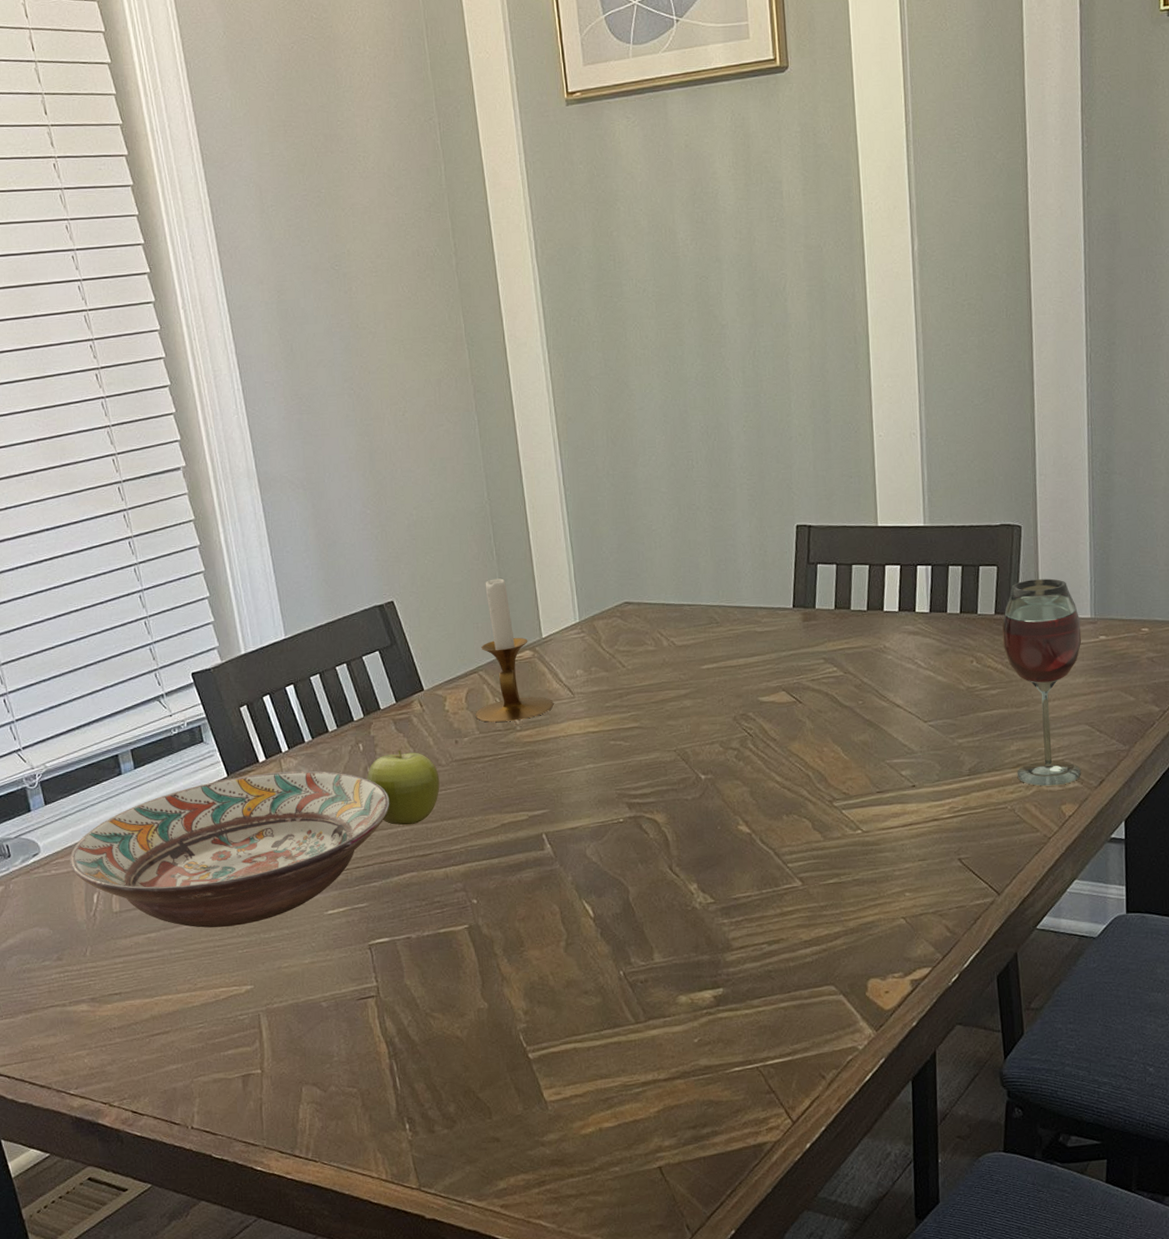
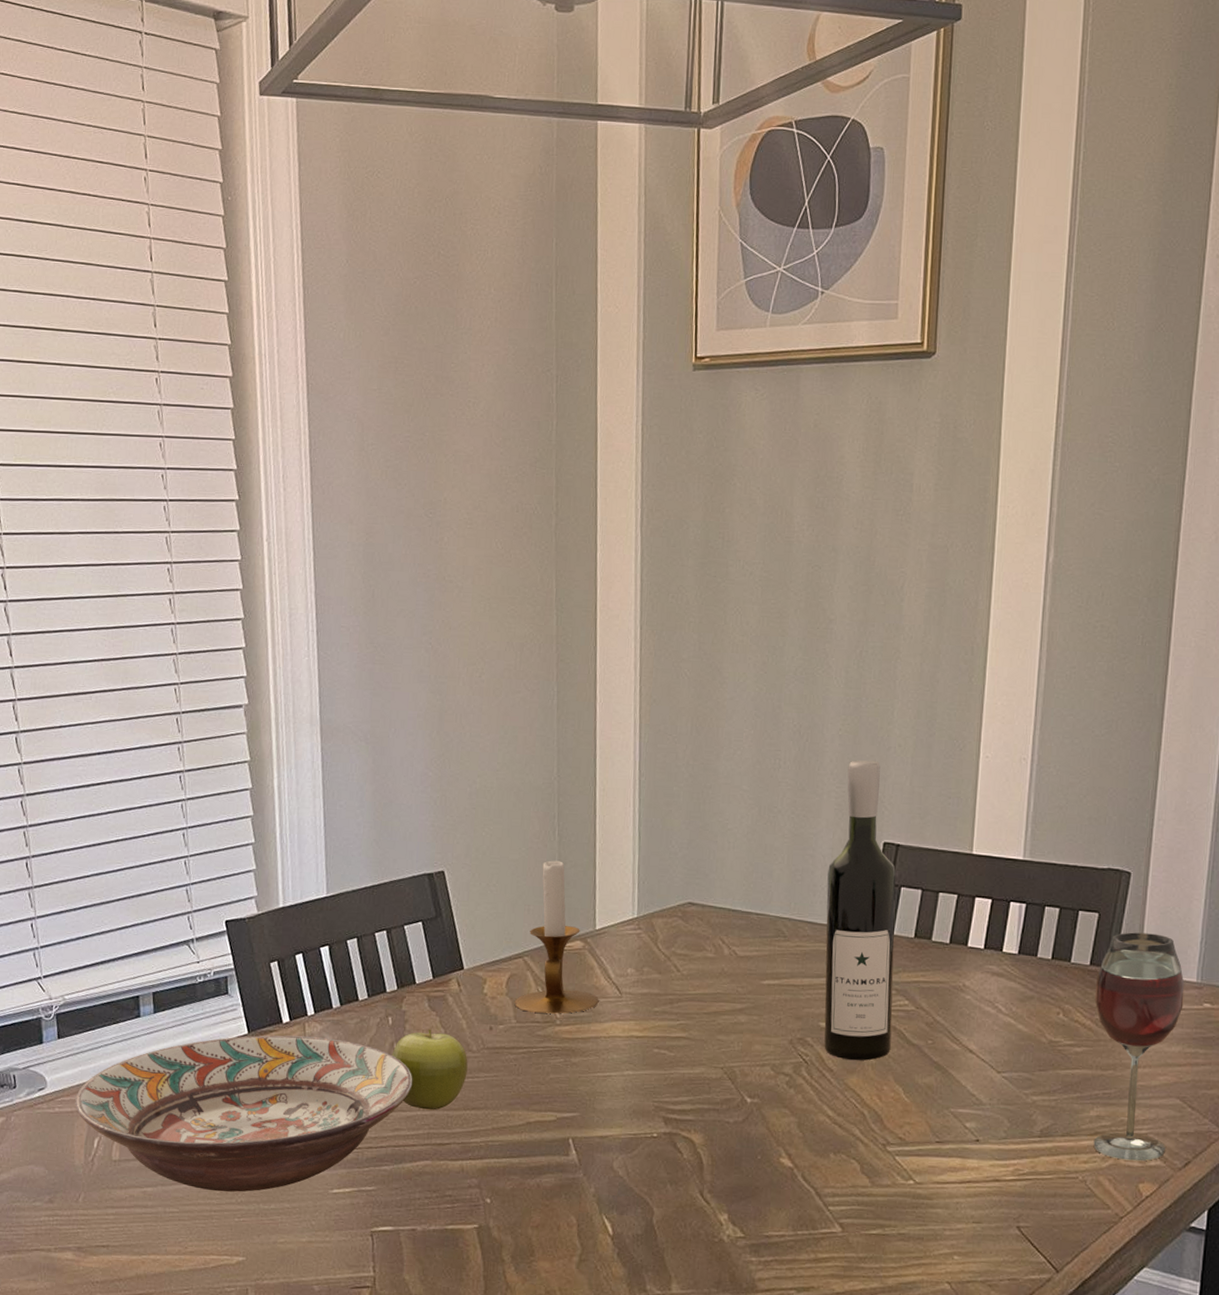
bottle: none [749,451,826,729] -> present [824,760,897,1061]

